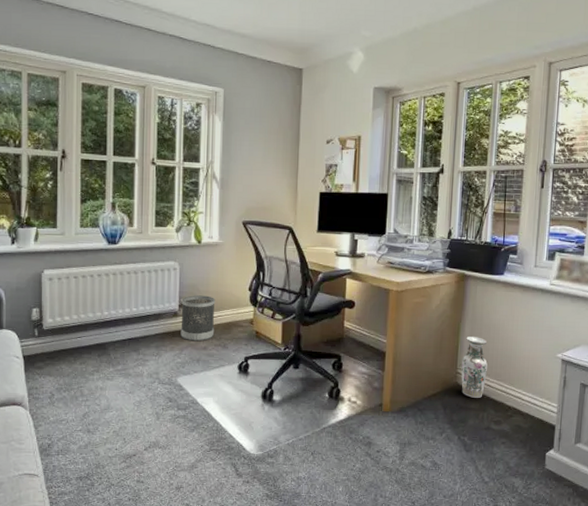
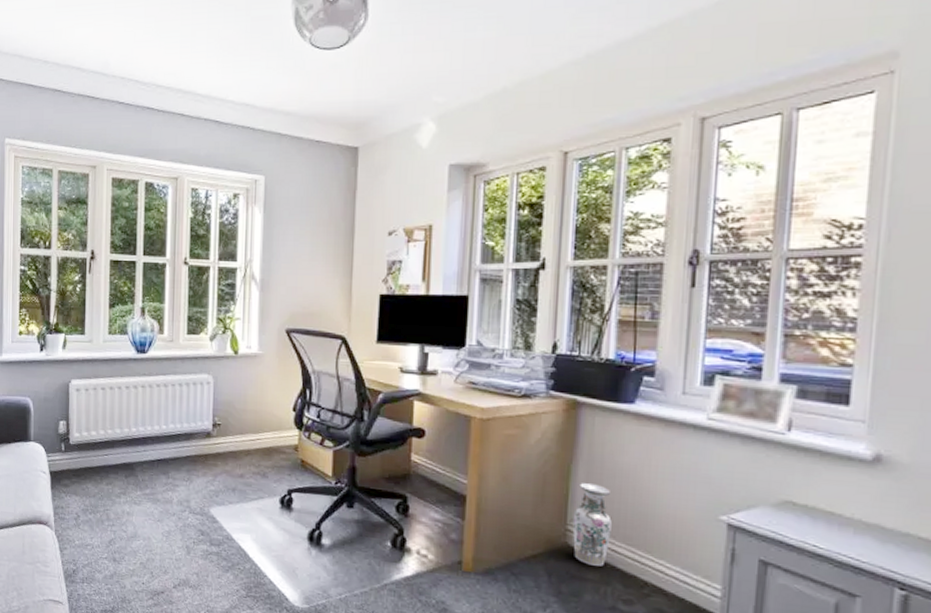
wastebasket: present [180,295,216,342] -> none [214,413,254,468]

